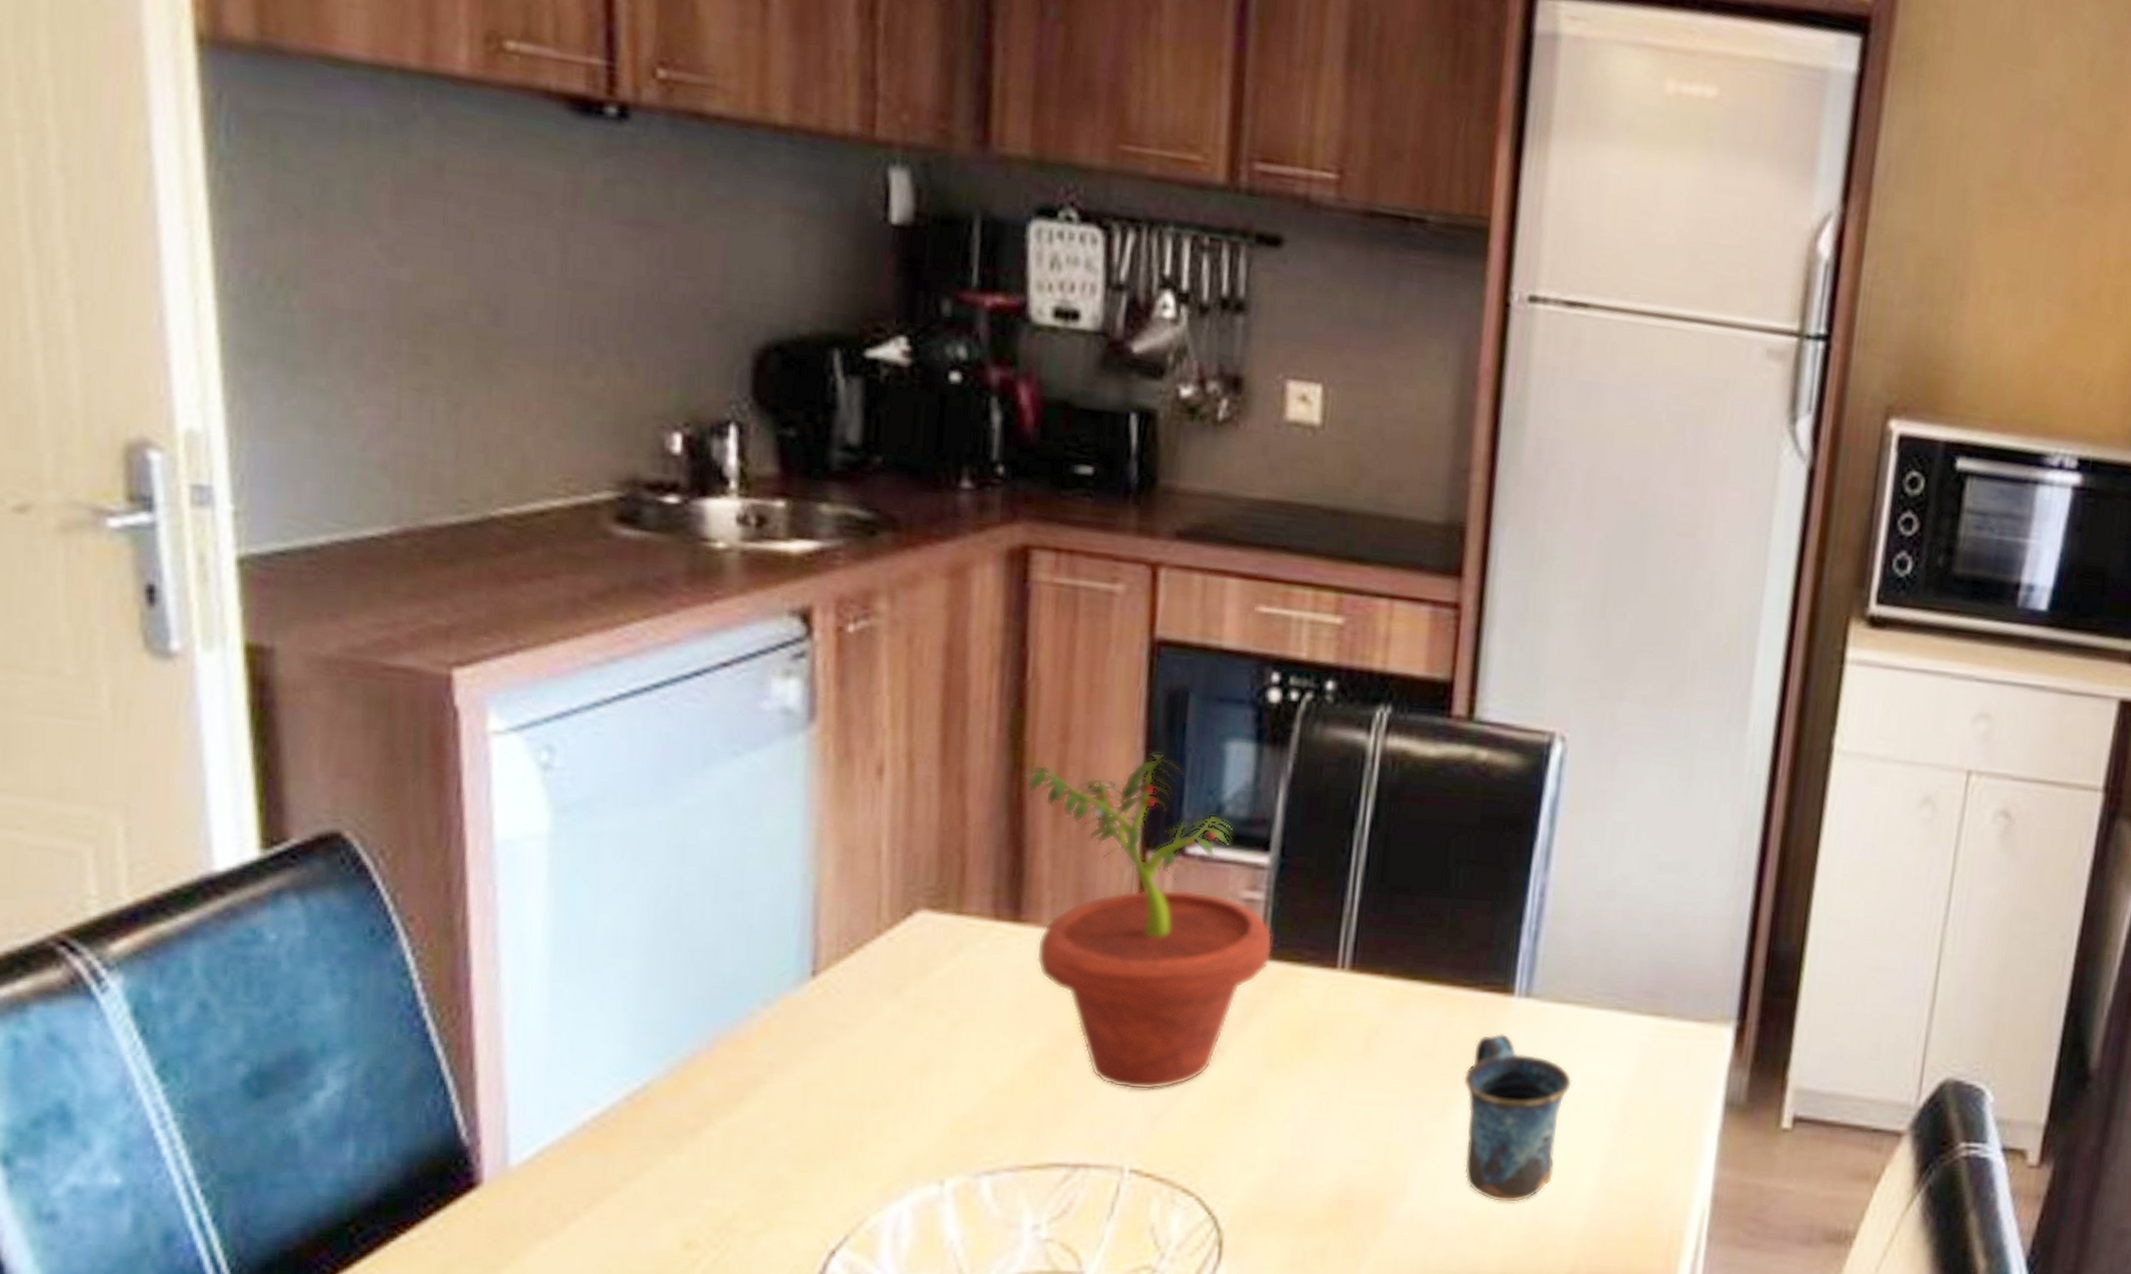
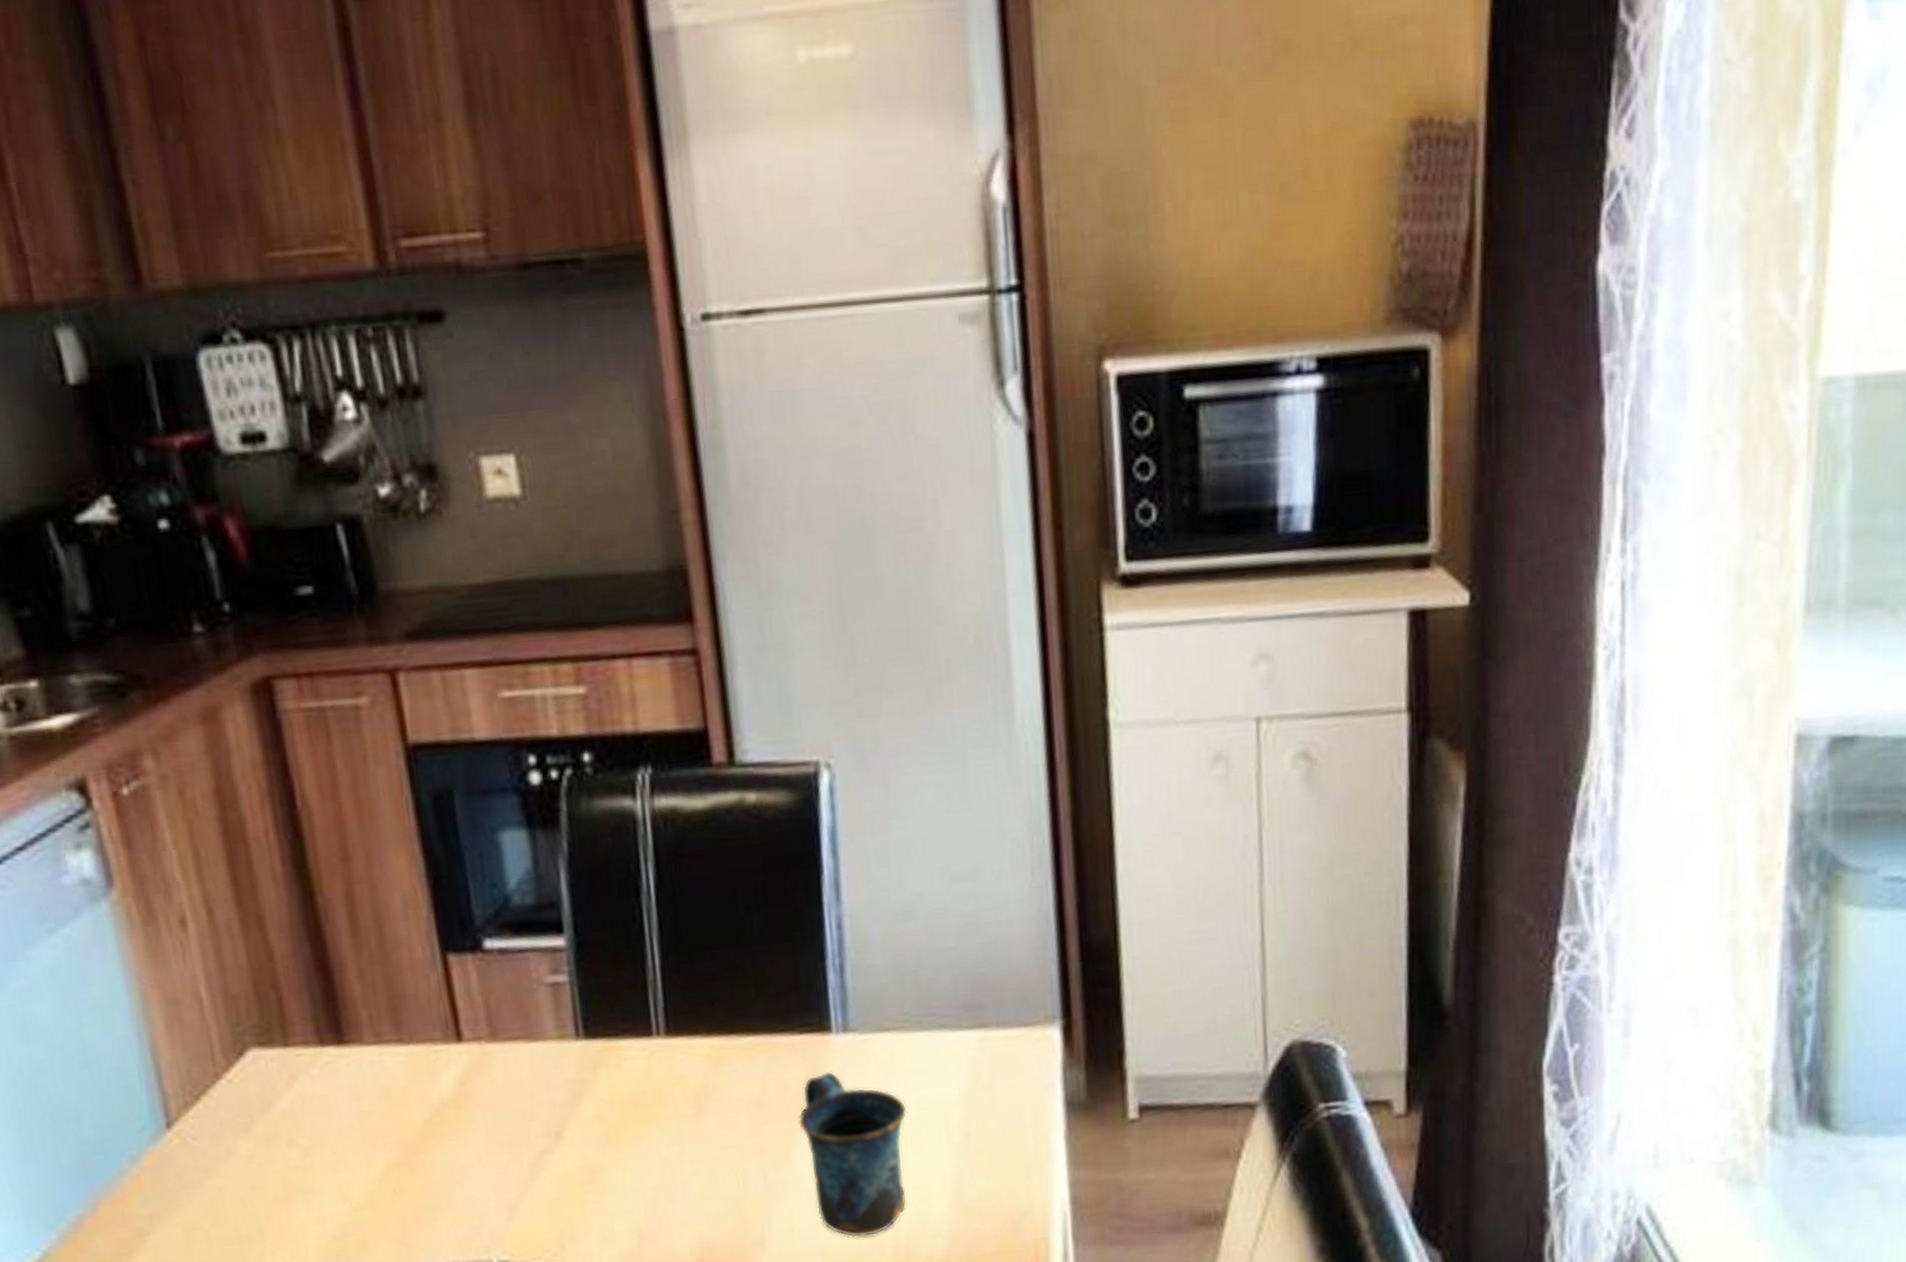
potted plant: present [1022,752,1273,1091] -> none [315,855,587,1186]

